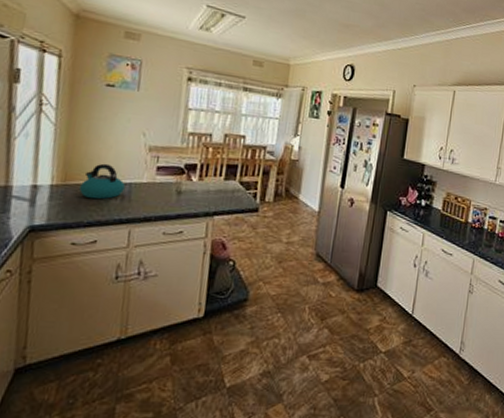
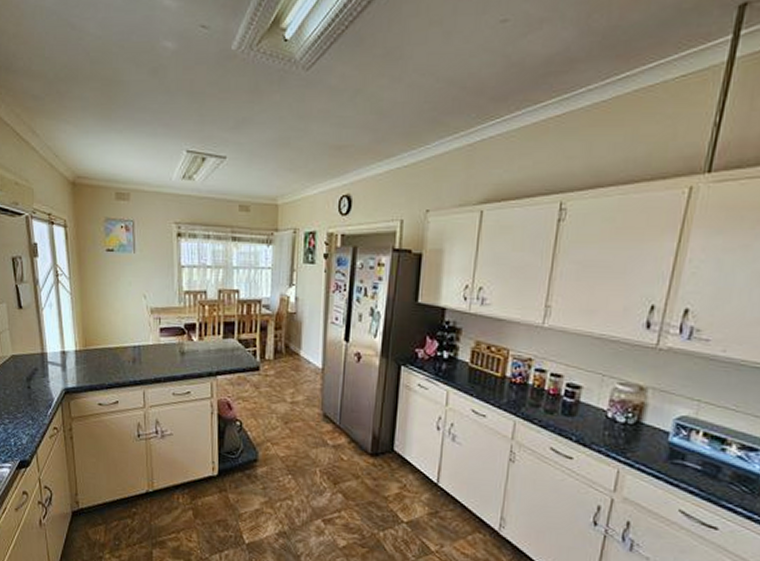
kettle: present [80,163,125,200] -> none [98,328,135,363]

